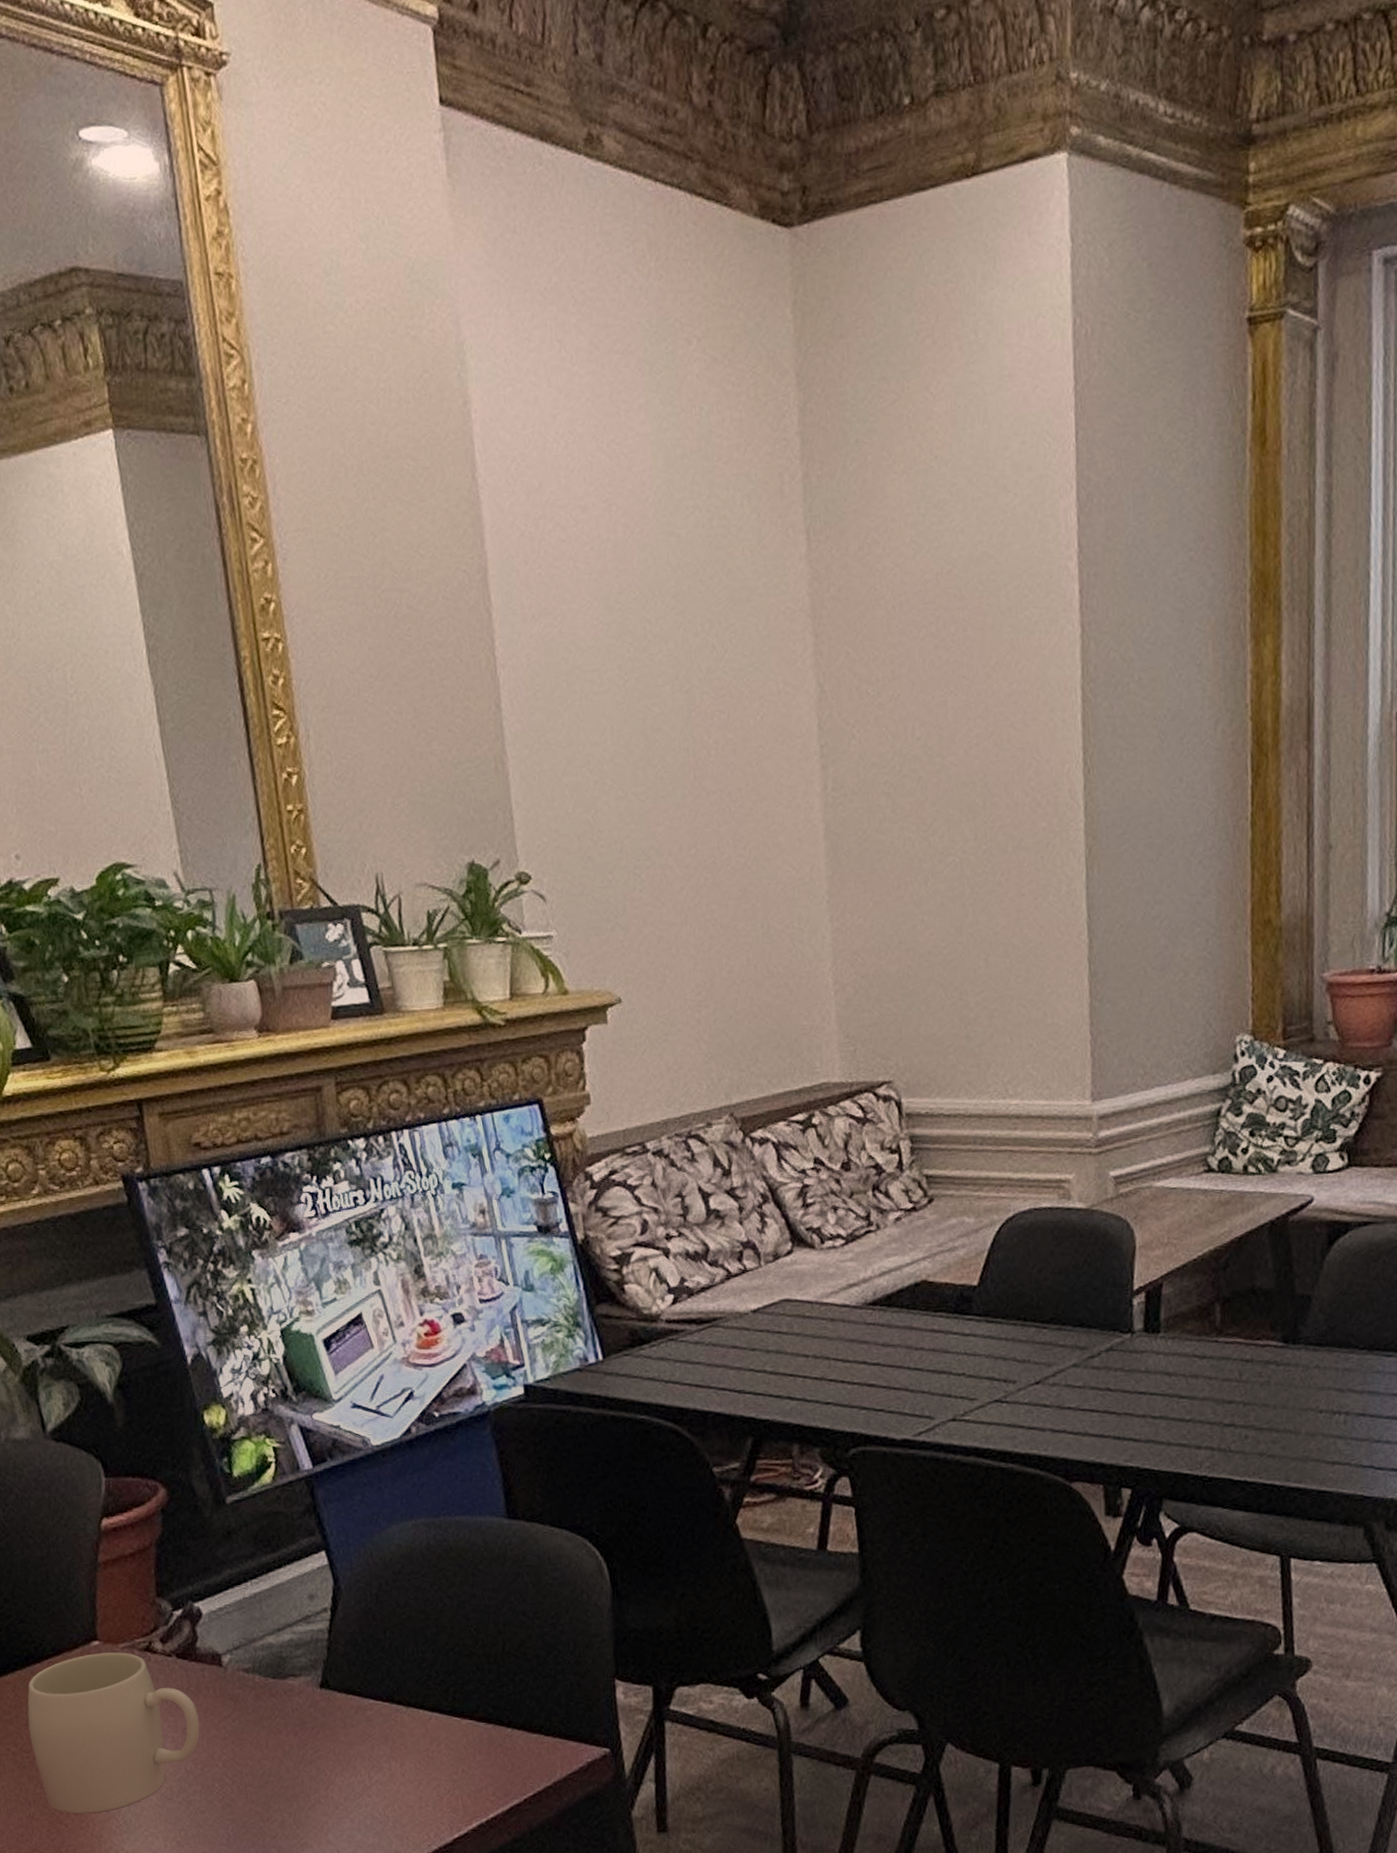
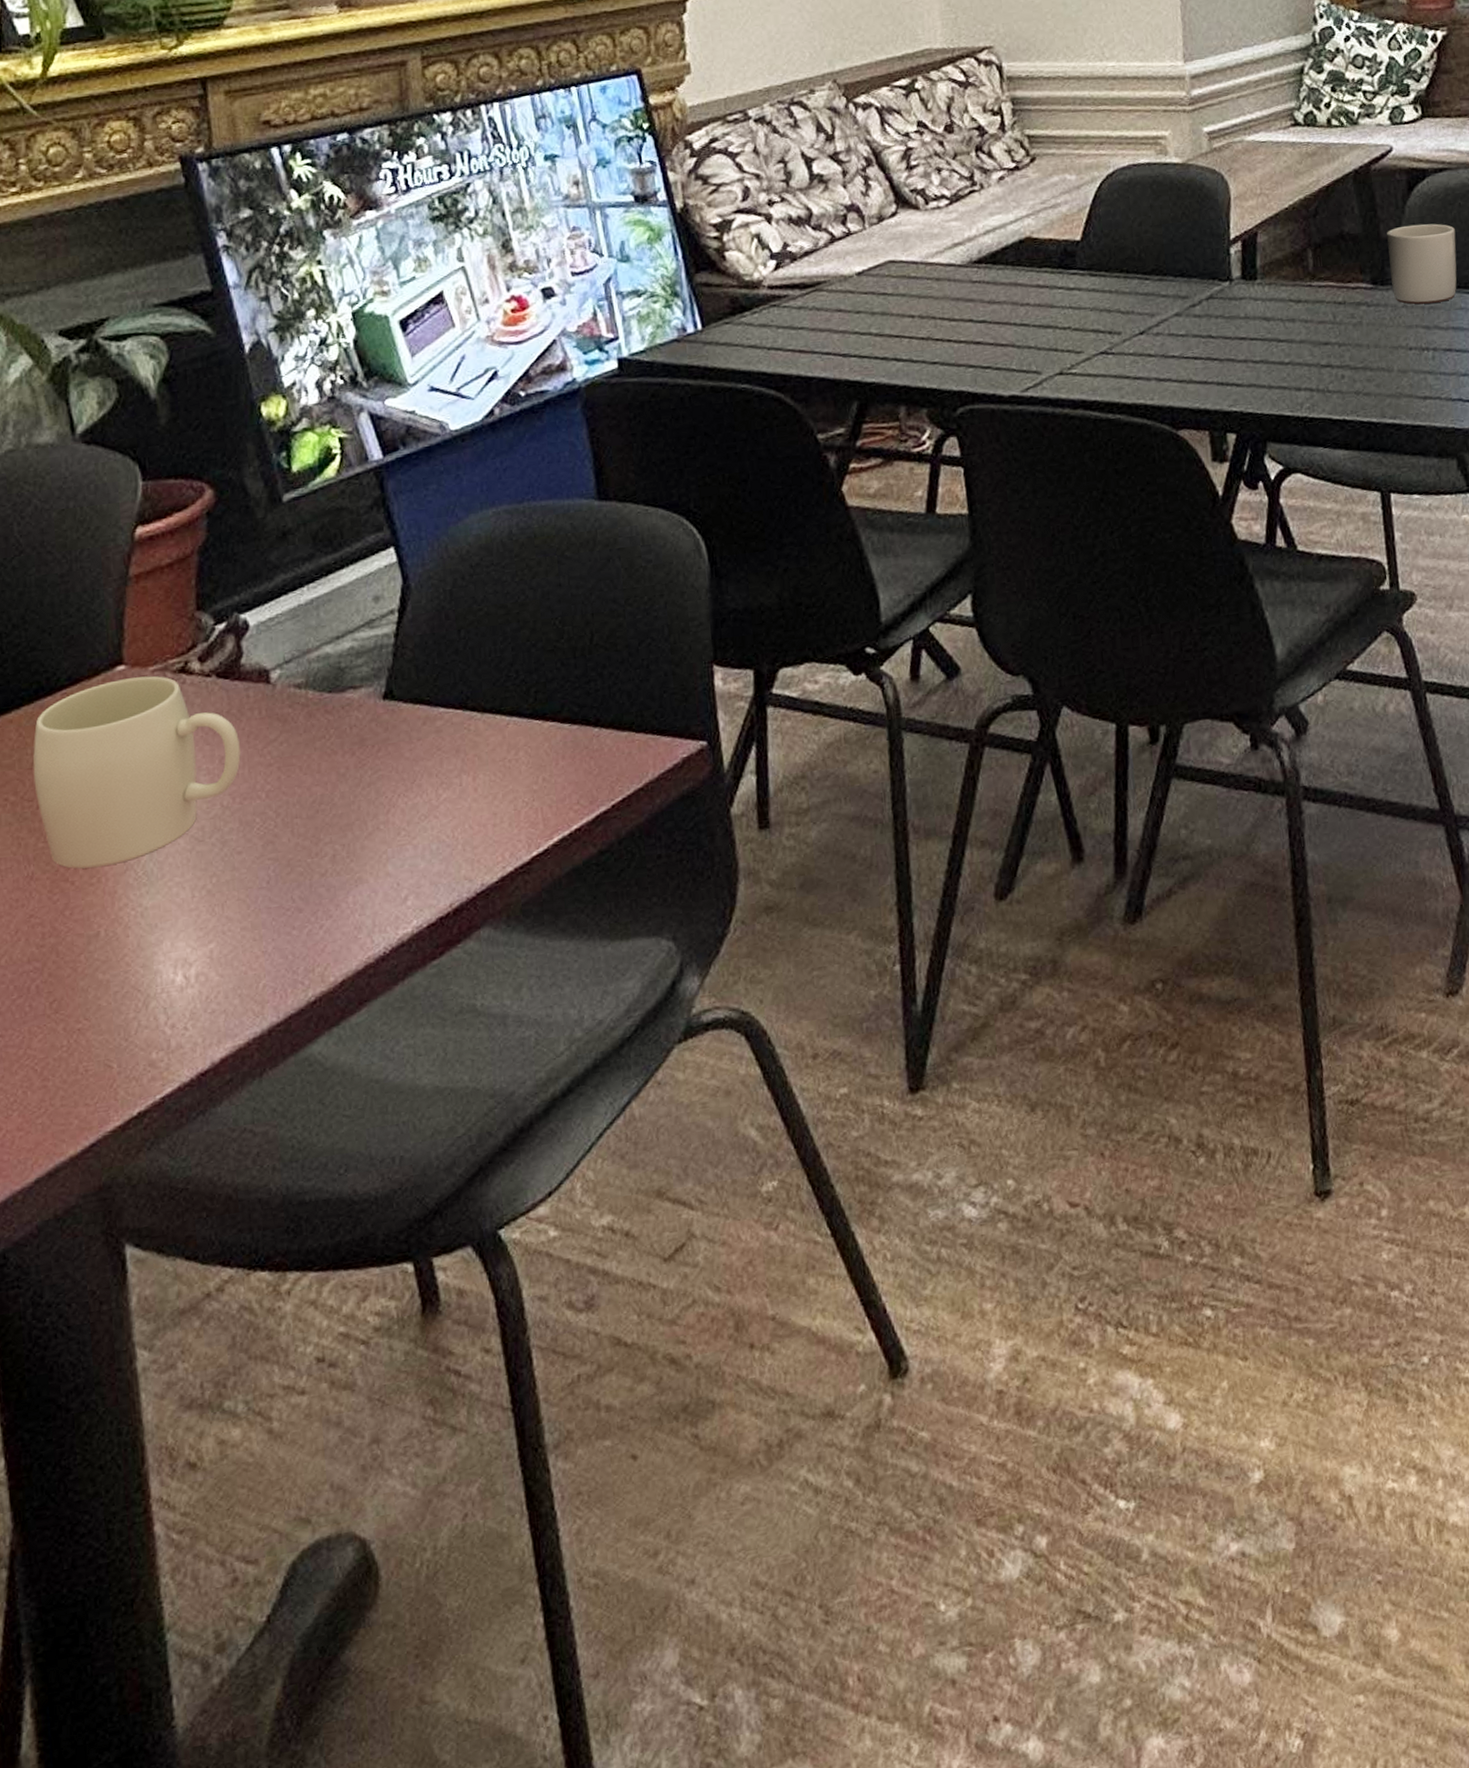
mug: none [1302,1280,1378,1366] -> present [1387,223,1457,305]

